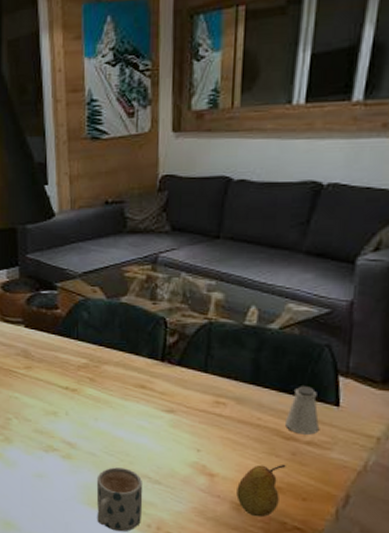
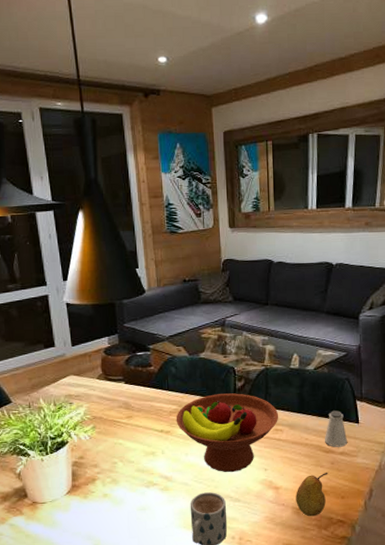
fruit bowl: none [85,349,223,449] -> present [176,393,279,473]

